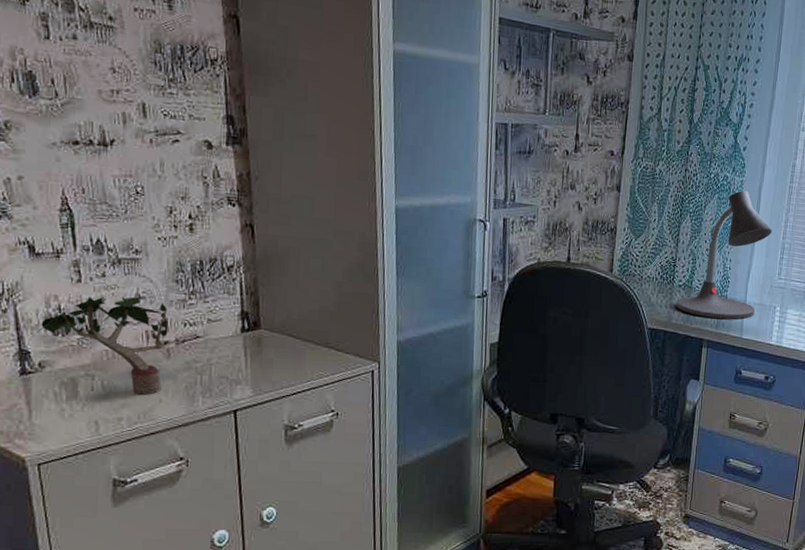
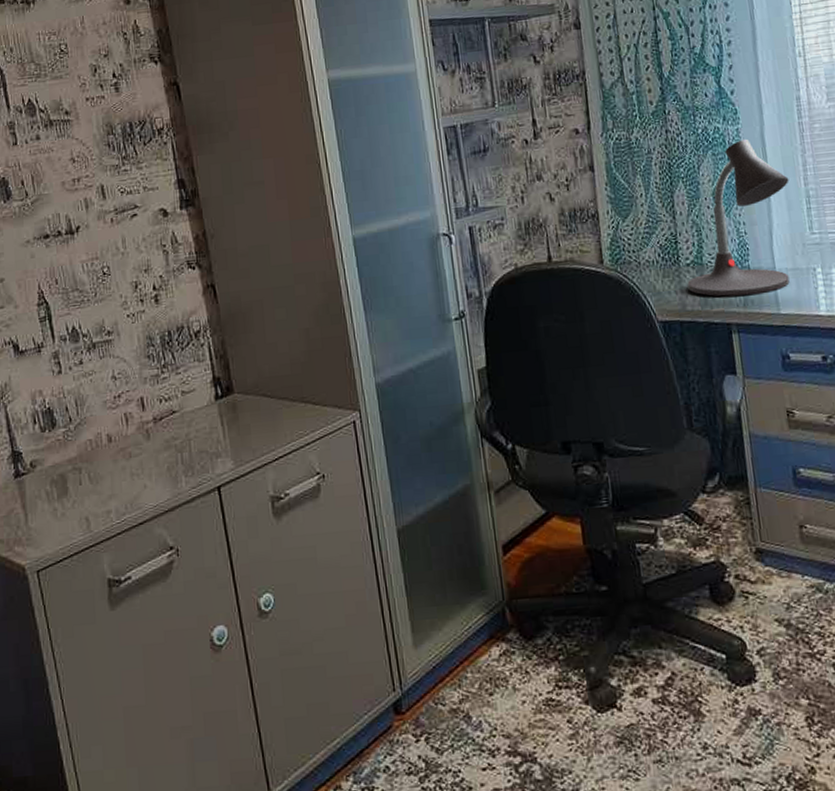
potted plant: present [31,296,169,395] -> none [22,378,147,483]

